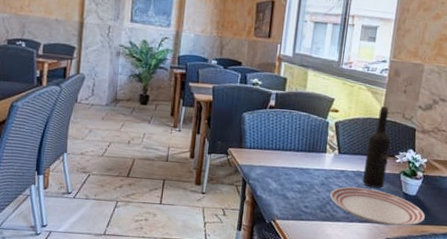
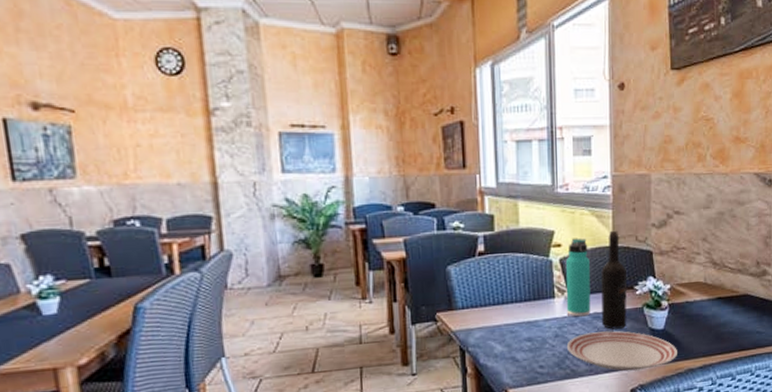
thermos bottle: none [334,107,361,173] -> present [565,238,591,317]

